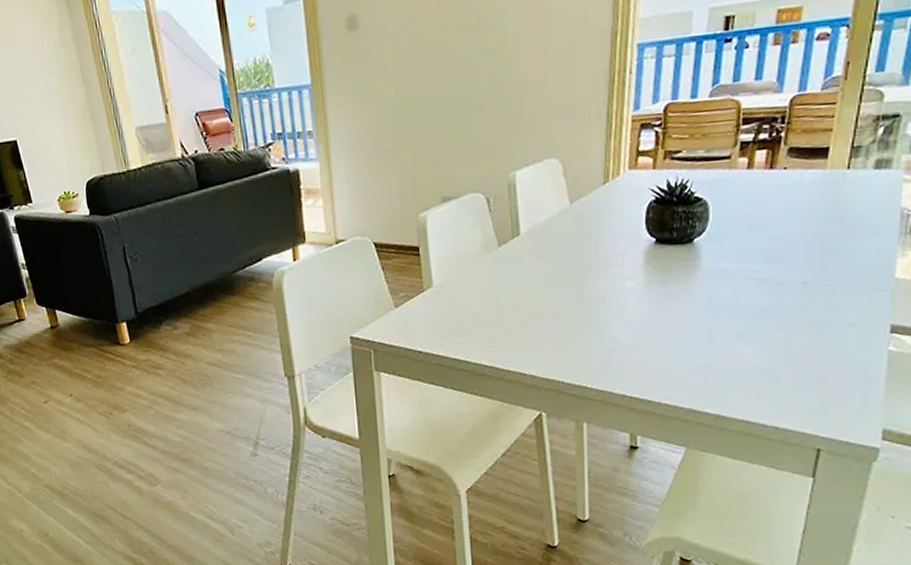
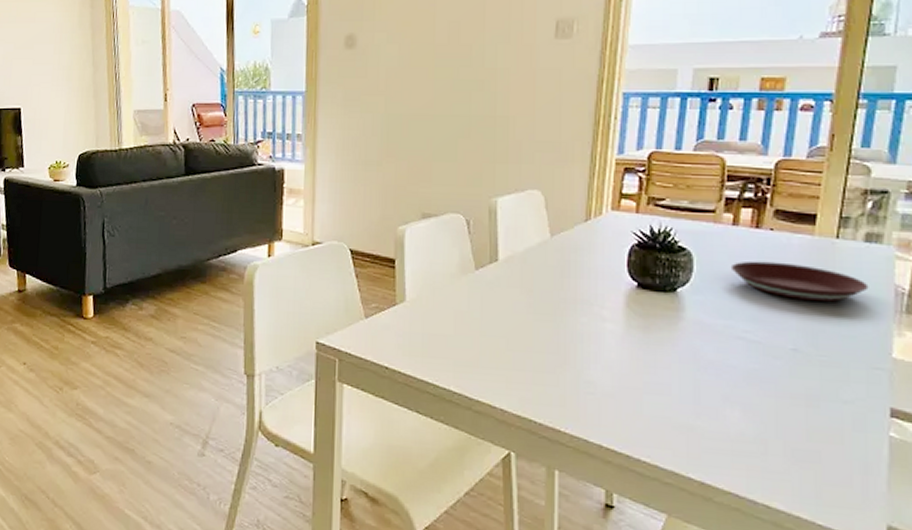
plate: none [744,199,877,235] -> present [730,261,869,302]

